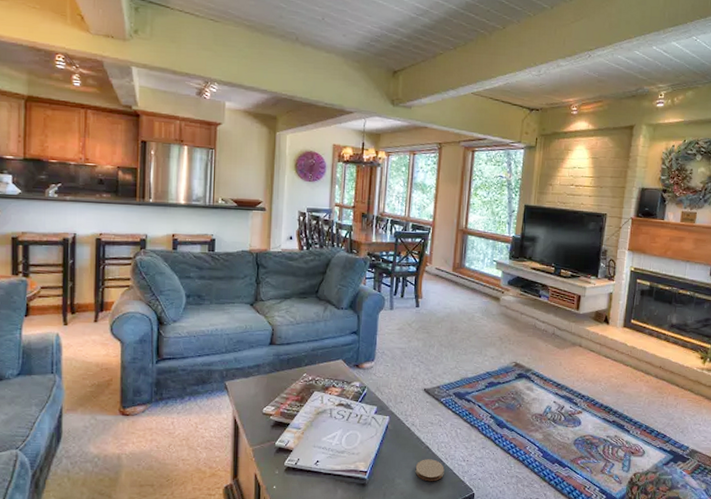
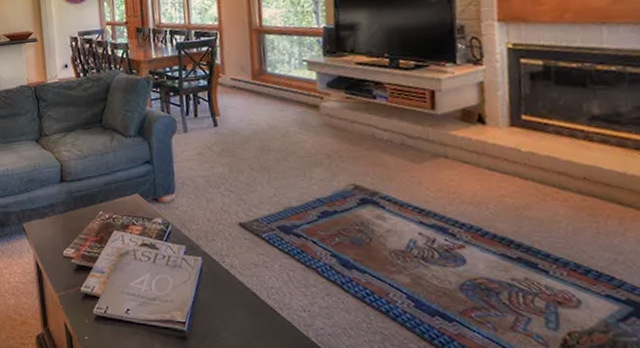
coaster: present [415,459,445,482] -> none [243,308,281,337]

